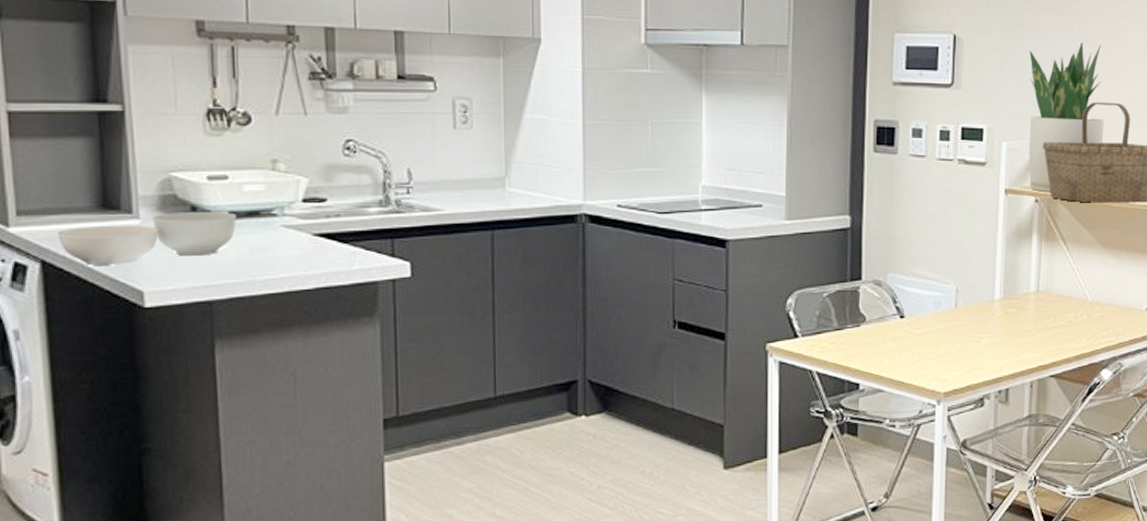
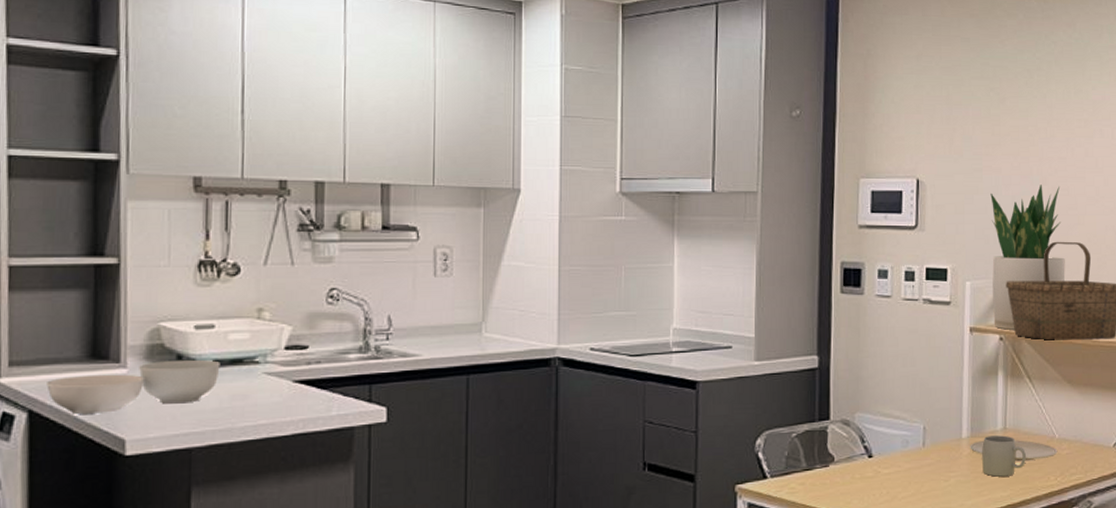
plate: none [1002,302,1090,324] -> present [970,440,1058,462]
mug: none [1013,297,1059,338] -> present [981,435,1027,477]

